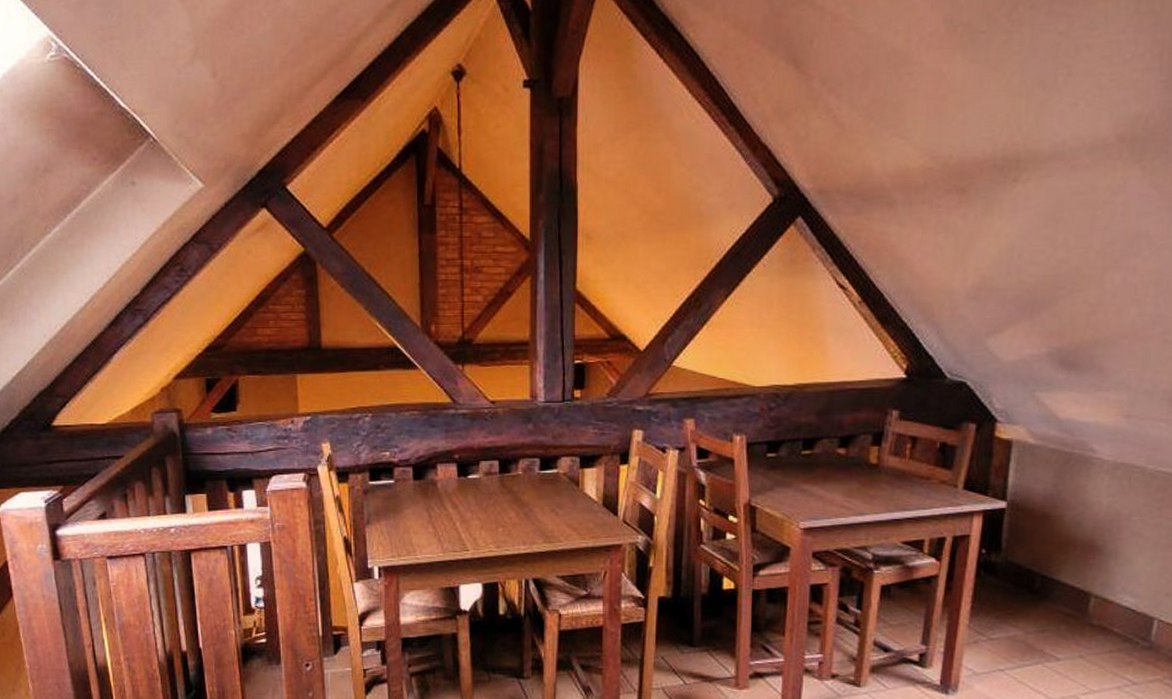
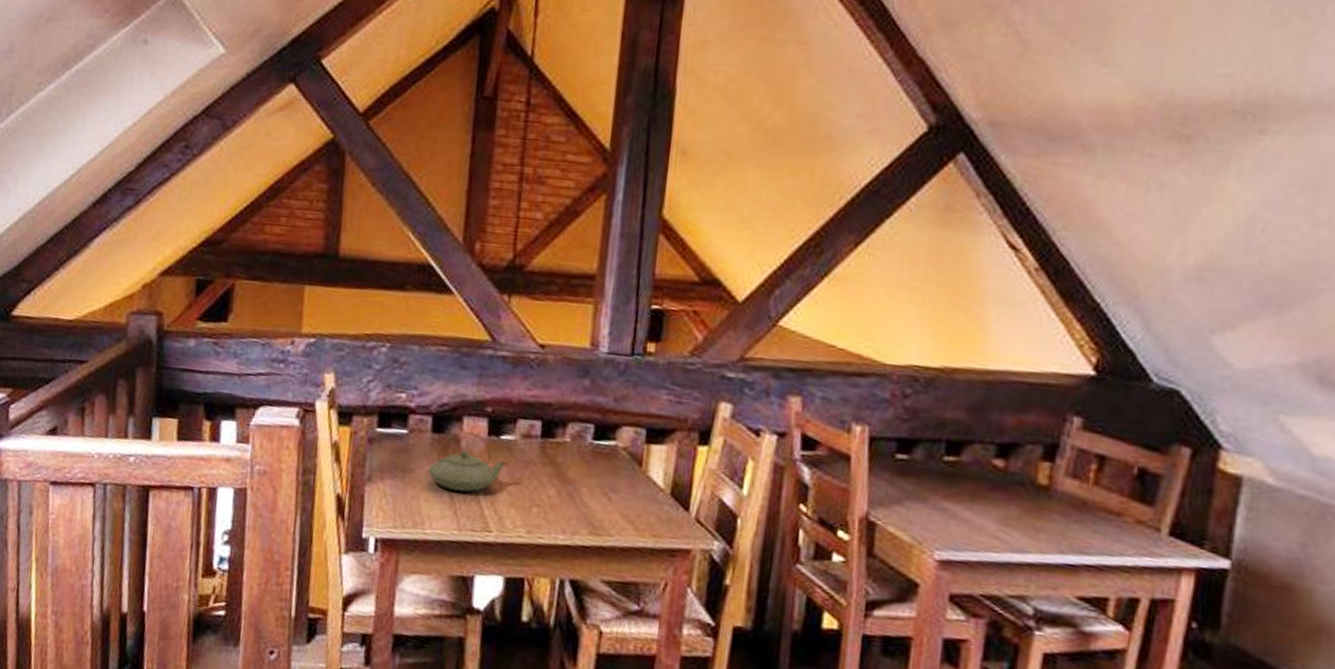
teapot: none [414,476,474,522] -> present [427,431,506,492]

